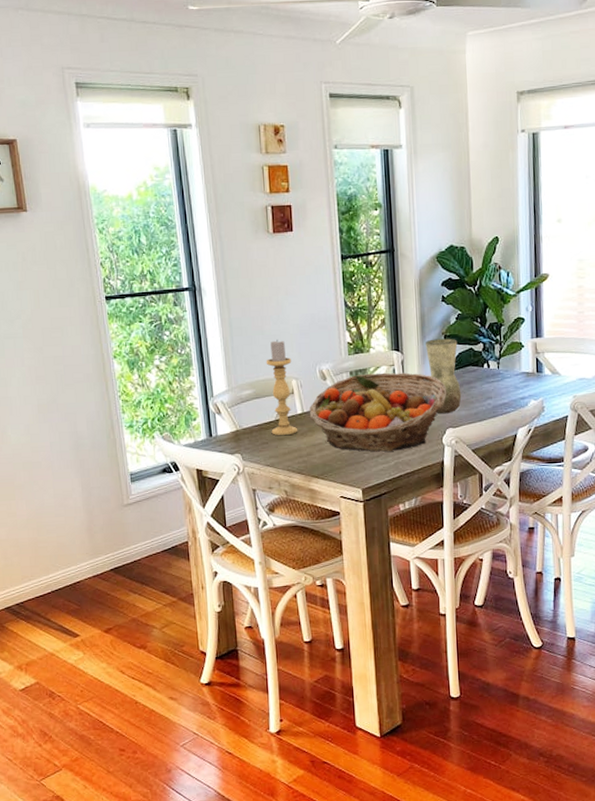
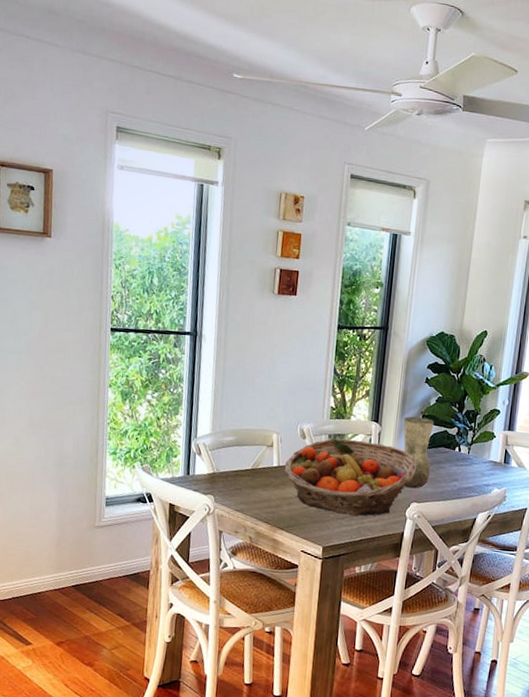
candle holder: present [266,339,298,436] -> none [245,393,276,485]

